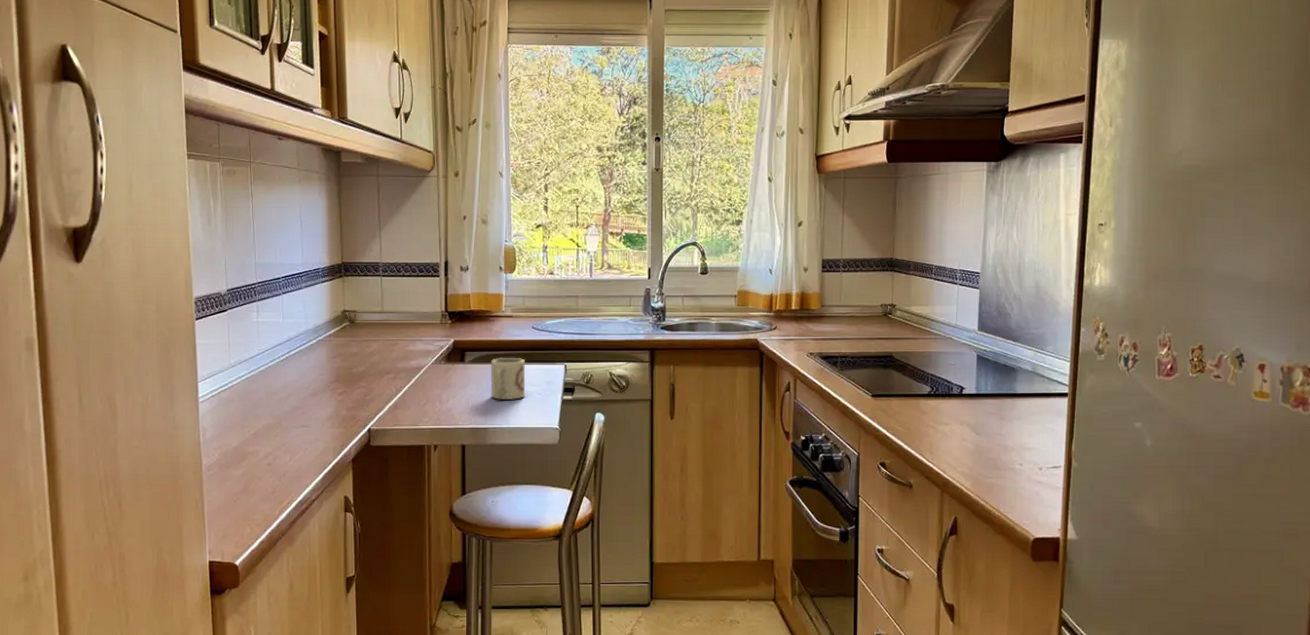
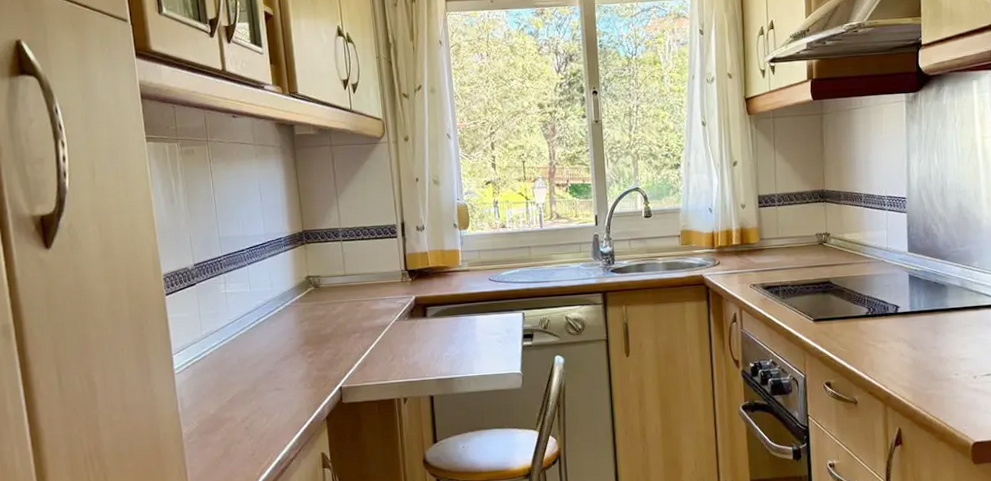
cup: present [490,358,526,400] -> none [451,309,487,350]

